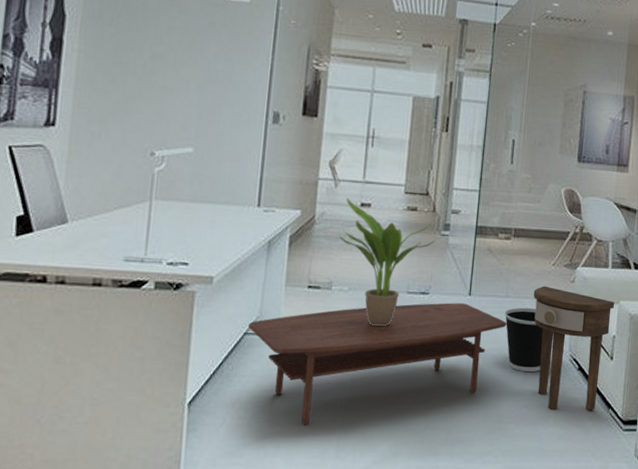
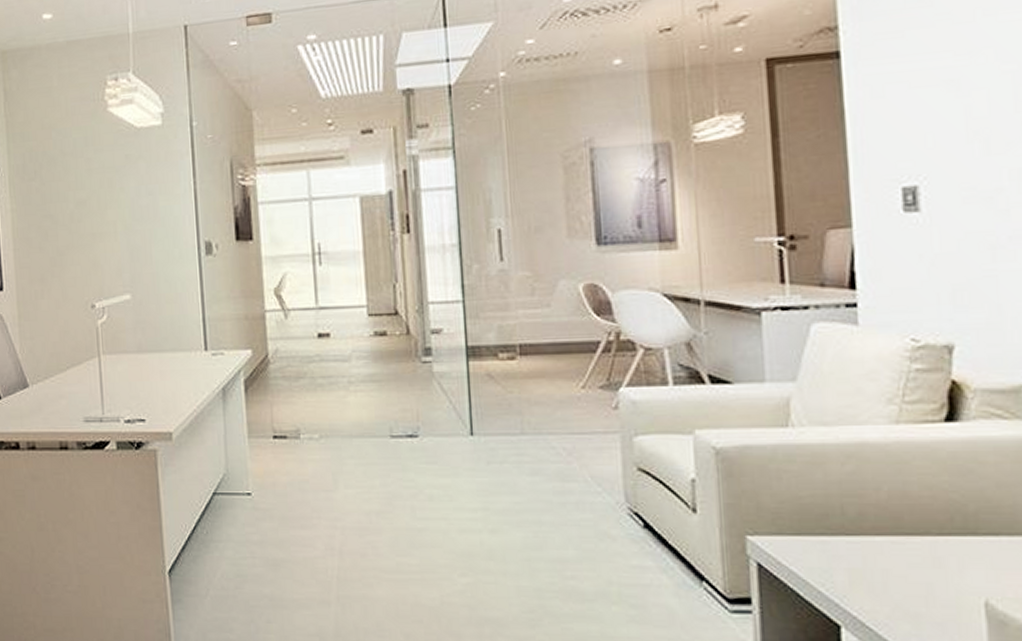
coffee table: present [248,303,507,426] -> none [216,446,529,598]
potted plant: present [340,197,435,327] -> none [300,329,415,480]
wastebasket: present [504,307,543,373] -> none [523,446,587,532]
side table: present [533,285,615,411] -> none [559,416,688,584]

